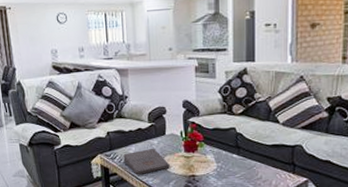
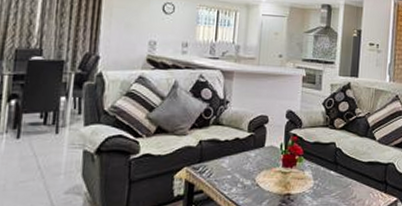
pizza box: present [123,148,170,175] -> none [213,161,265,193]

